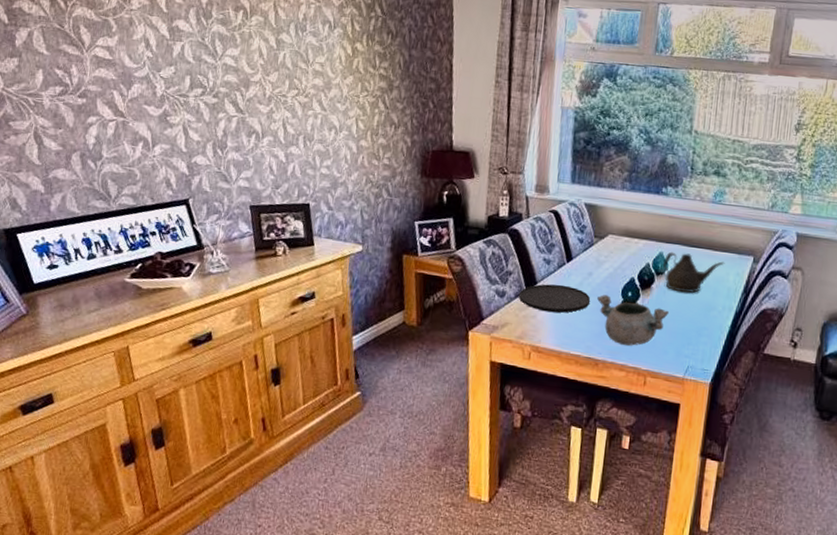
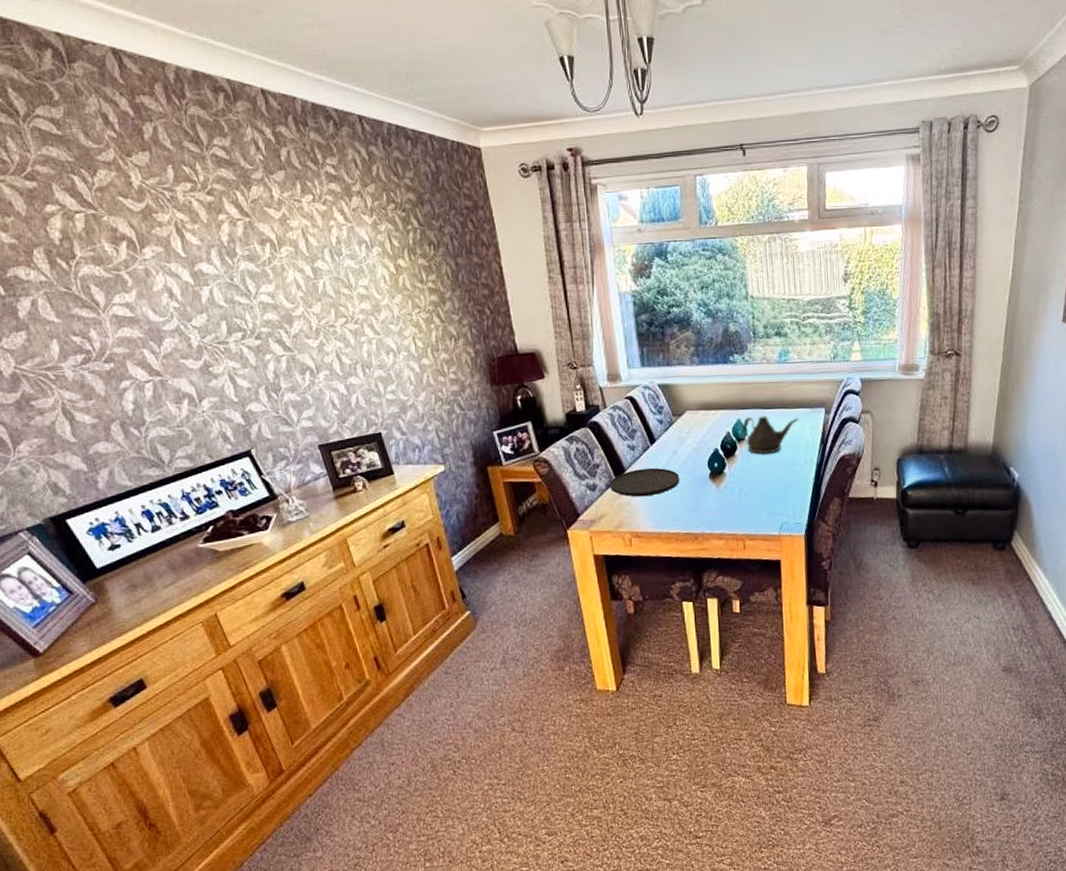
decorative bowl: present [597,294,669,346] -> none [686,470,755,515]

